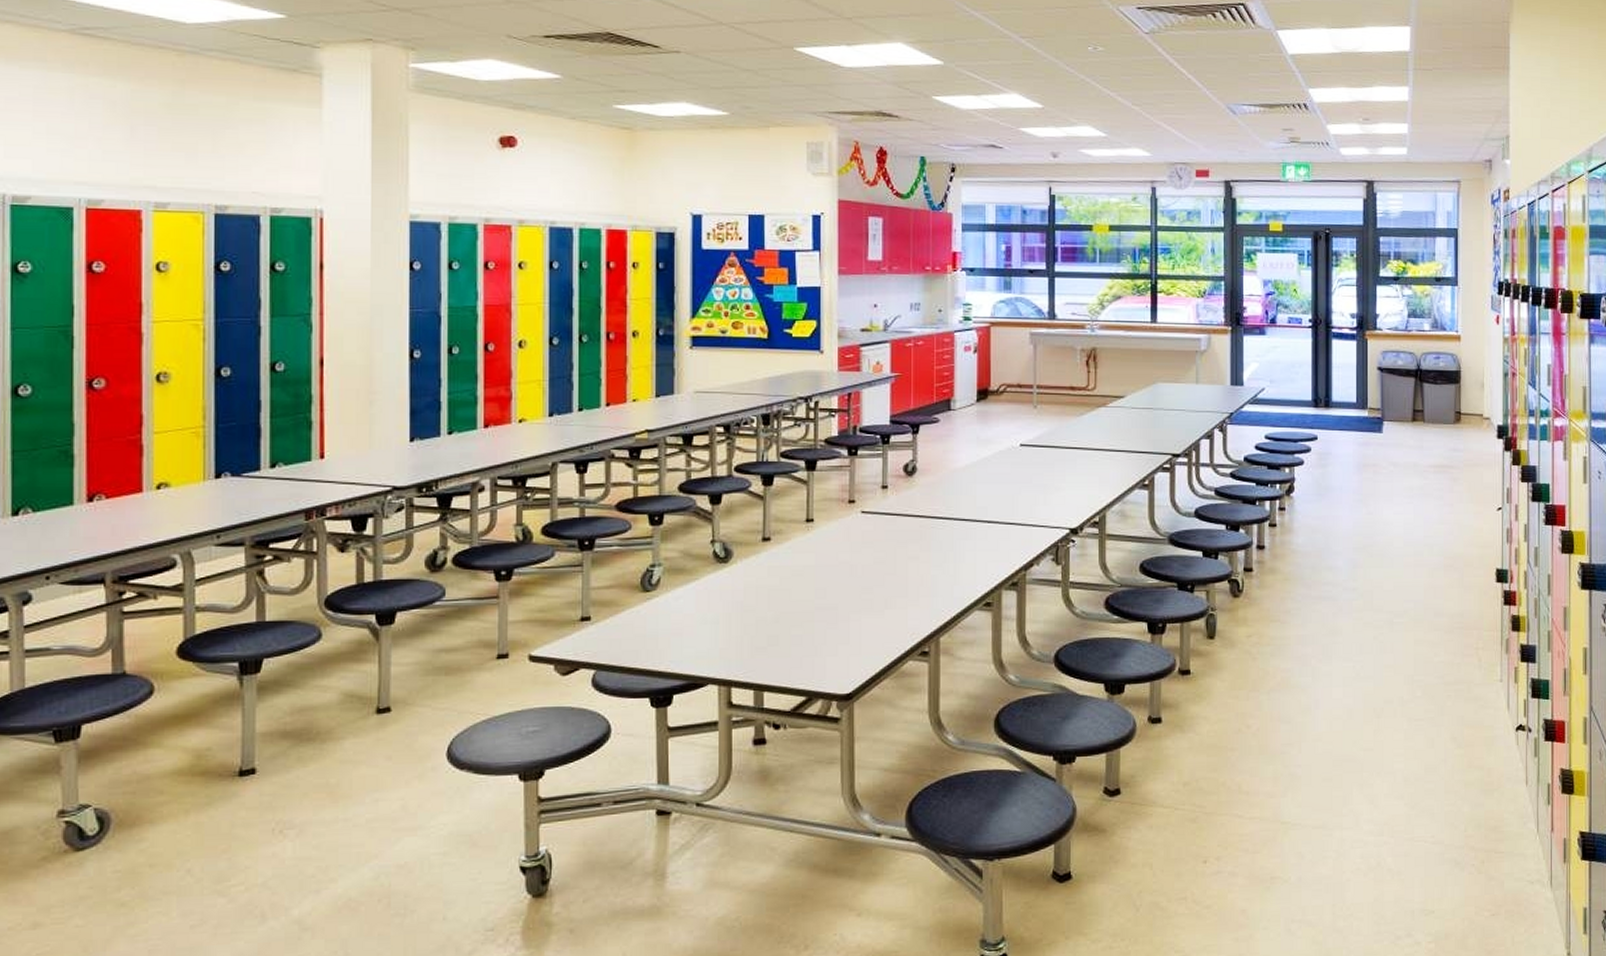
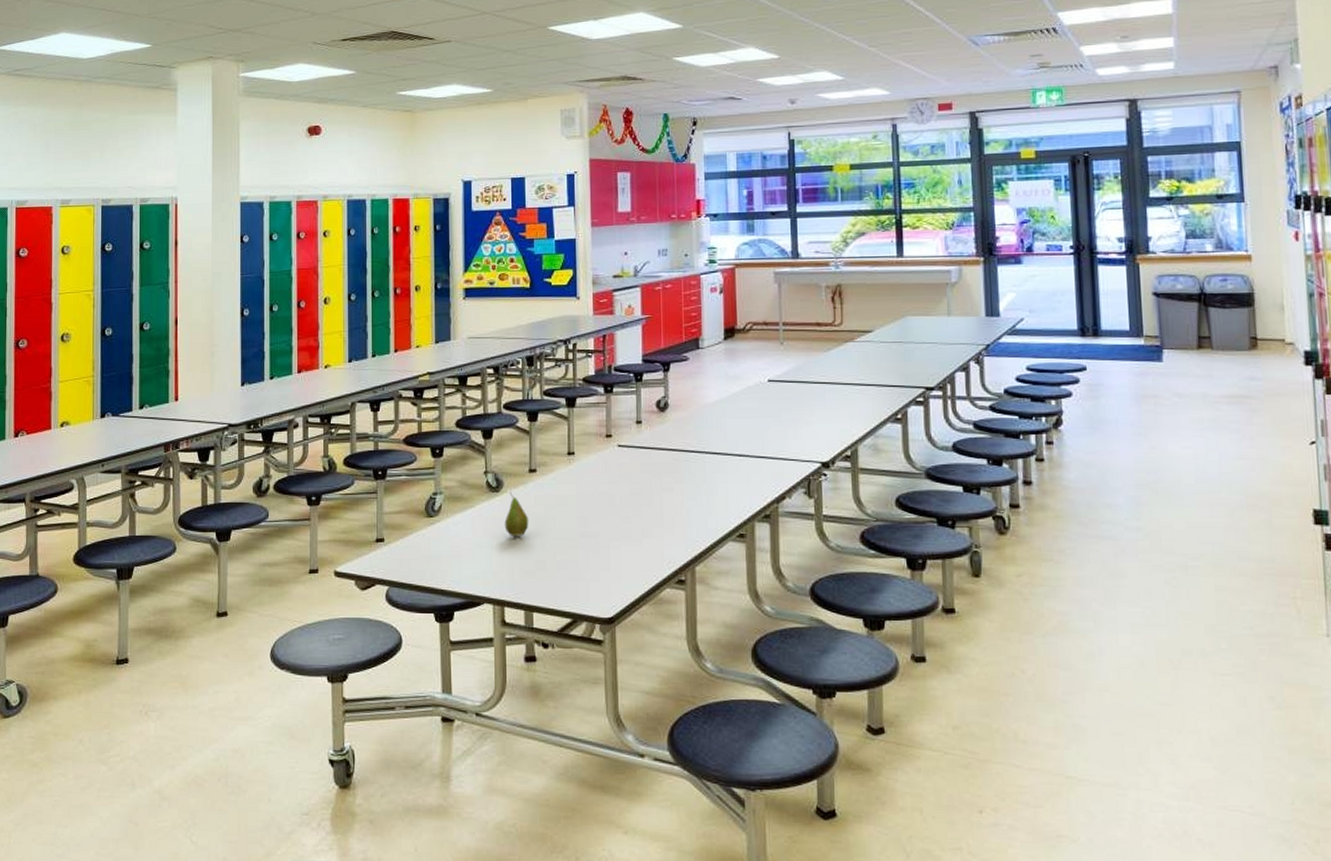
fruit: none [733,563,761,611] -> present [504,492,529,537]

